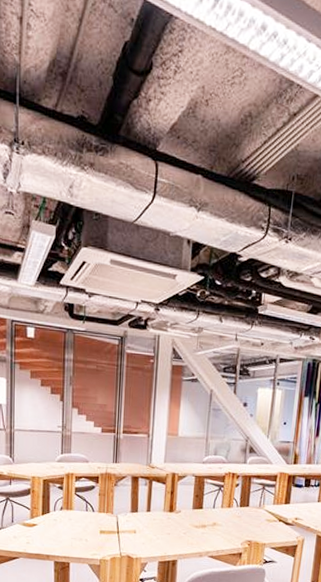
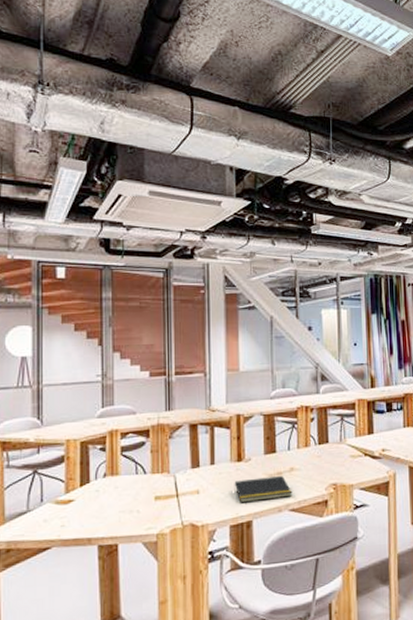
notepad: none [164,527,213,546] -> present [234,475,293,503]

